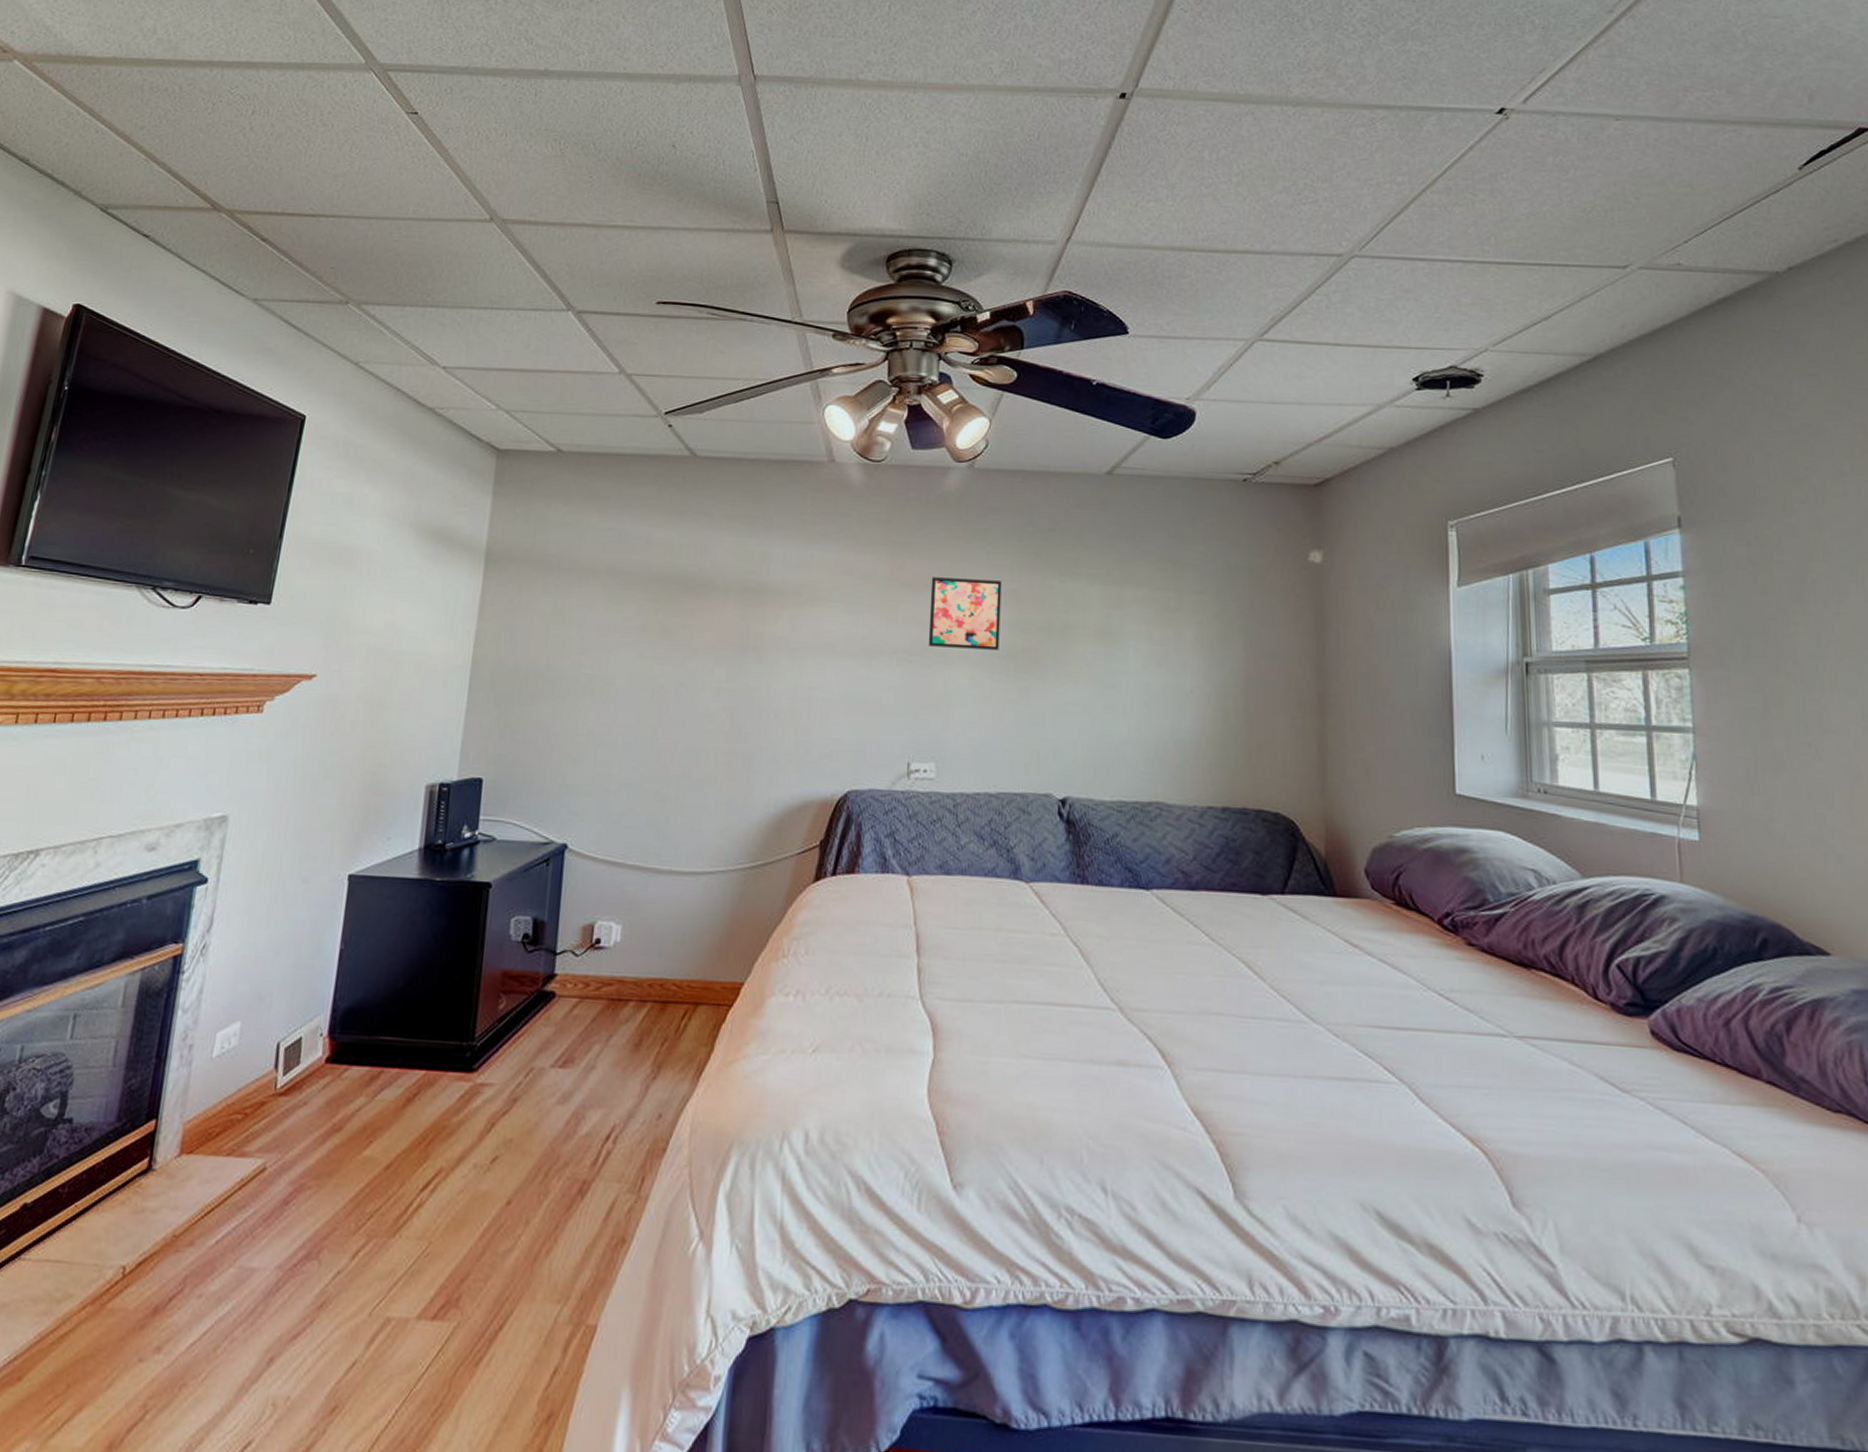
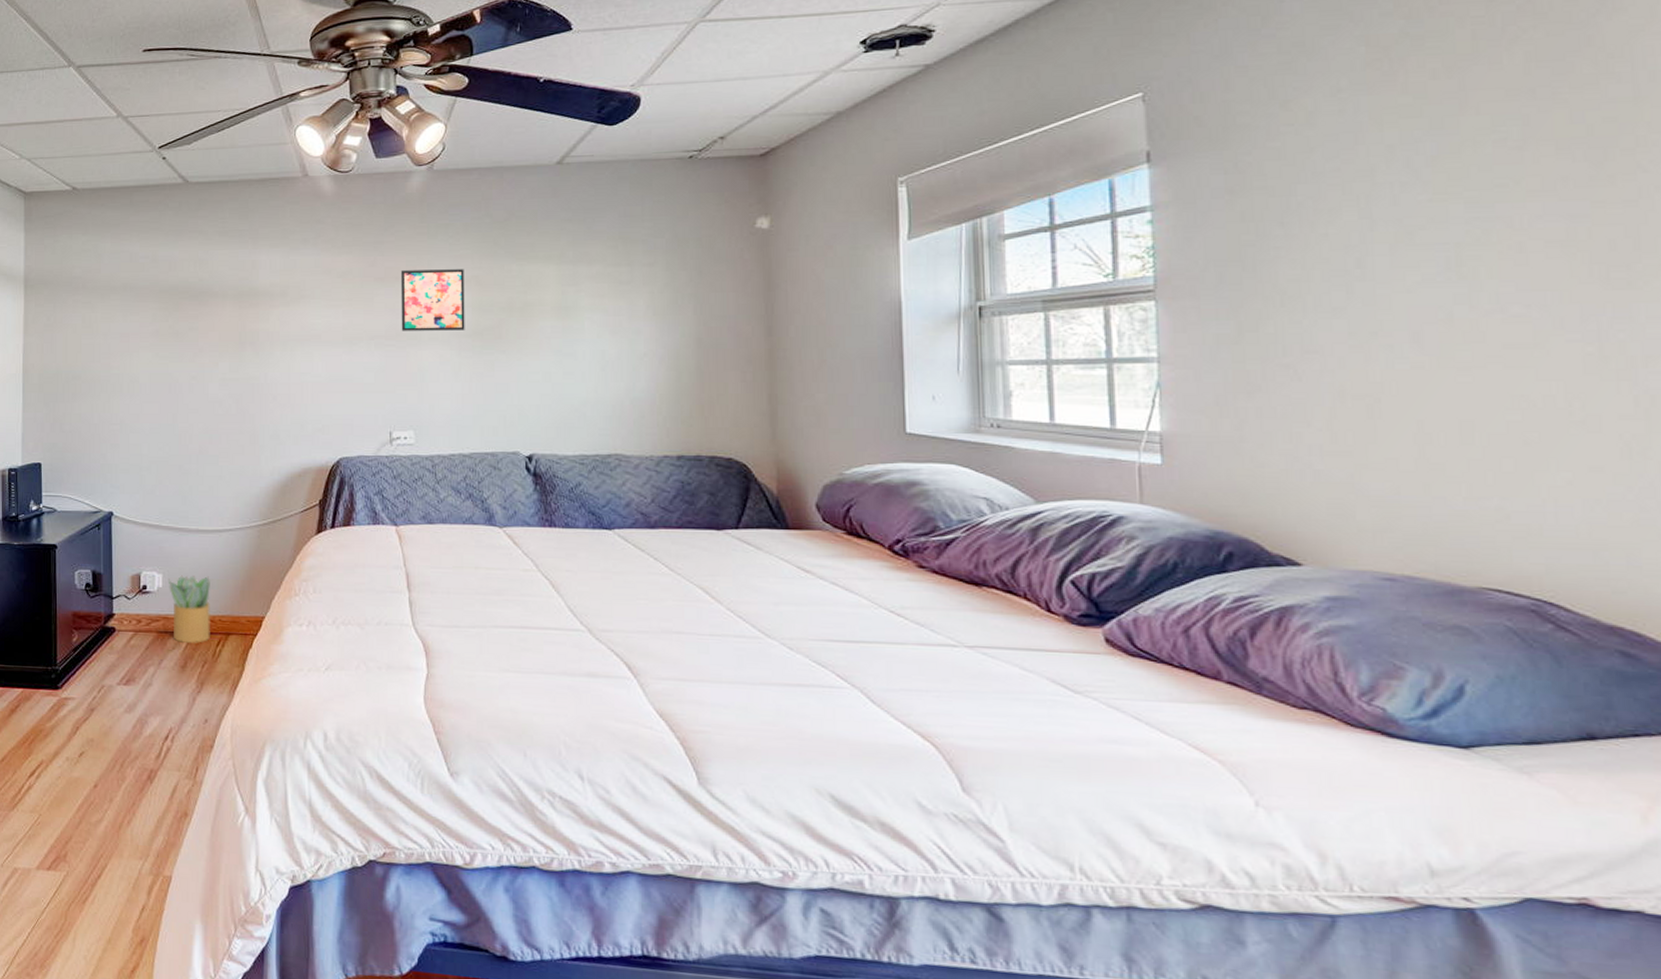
potted plant: none [628,927,681,1015] -> present [167,575,210,643]

